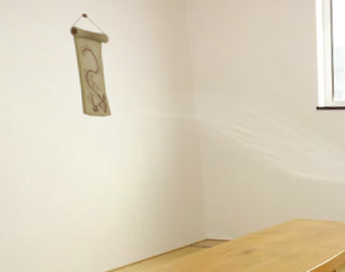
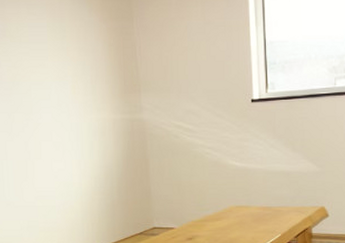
wall scroll: present [70,13,112,118] -> none [37,32,72,123]

